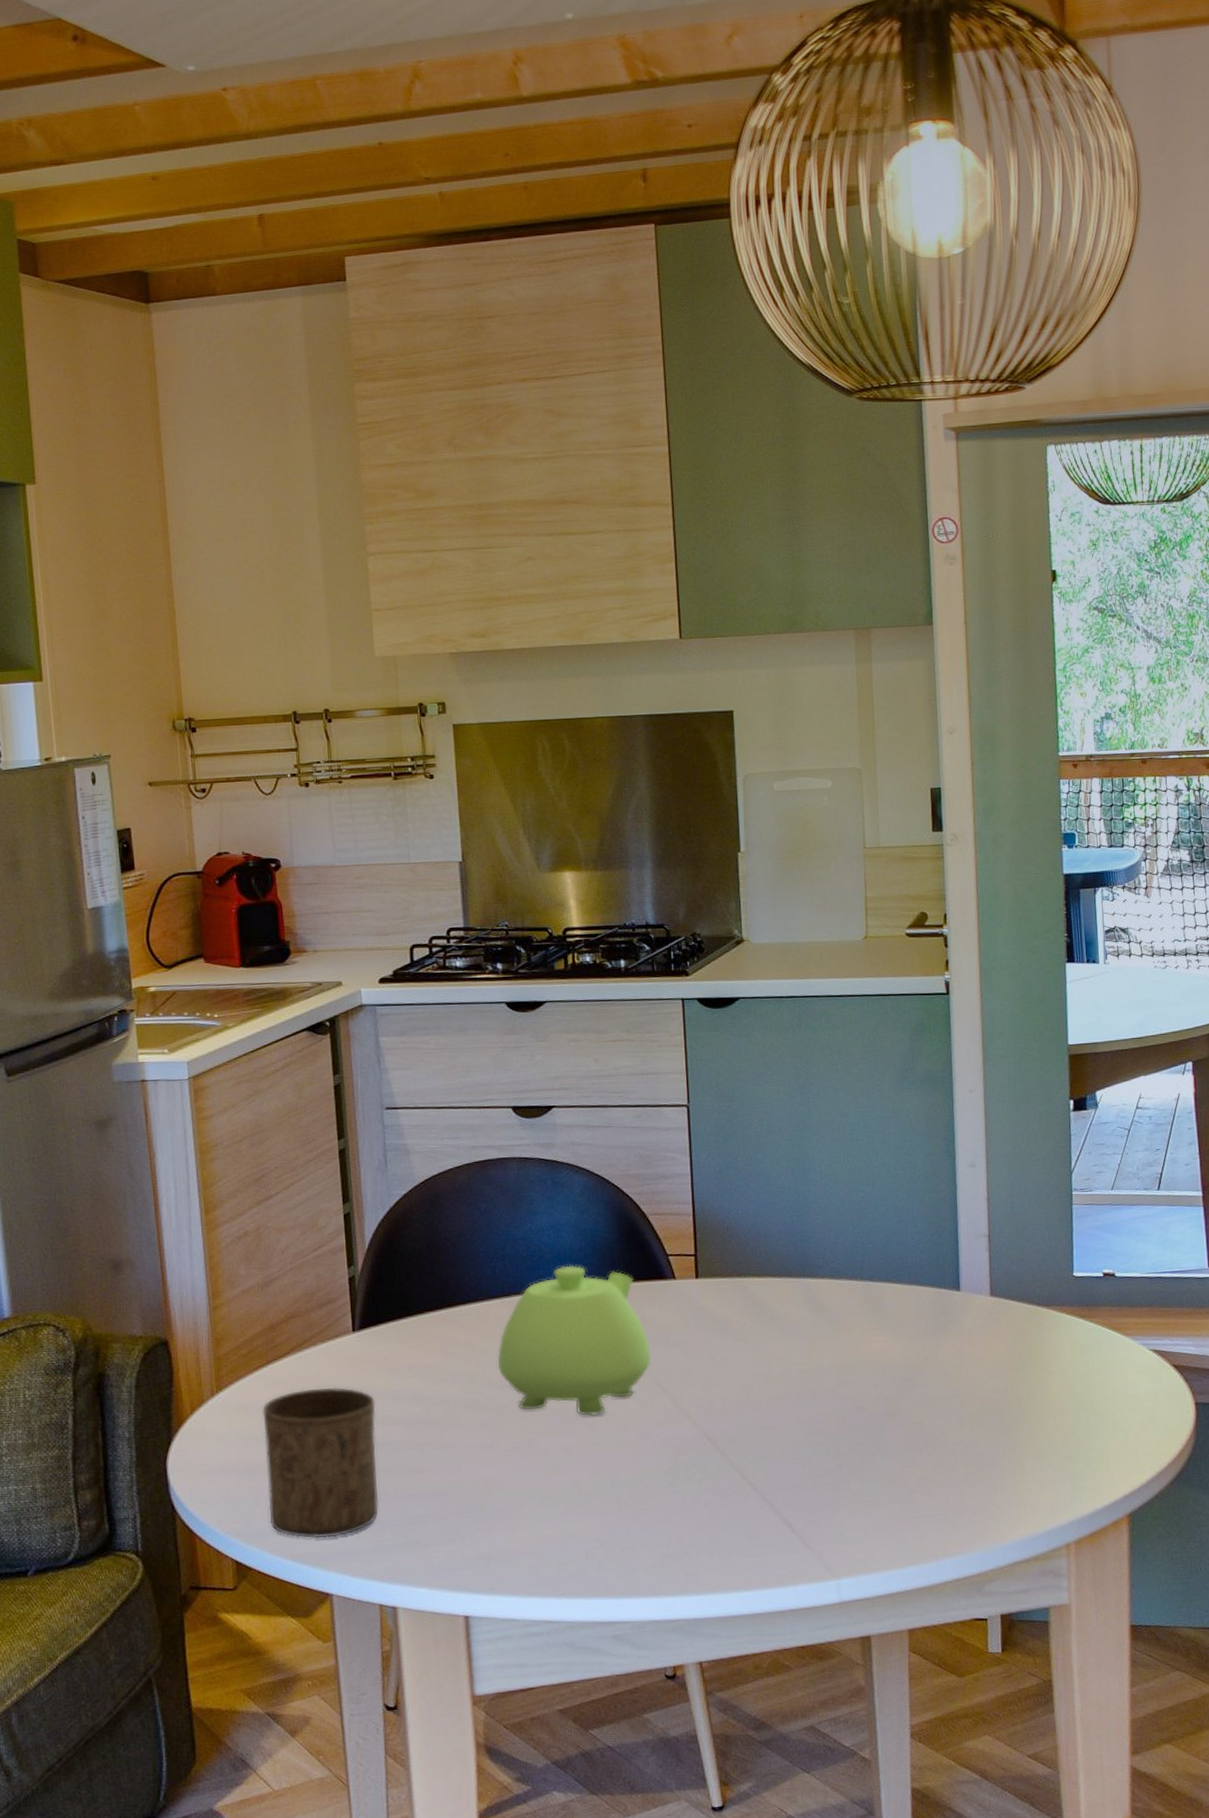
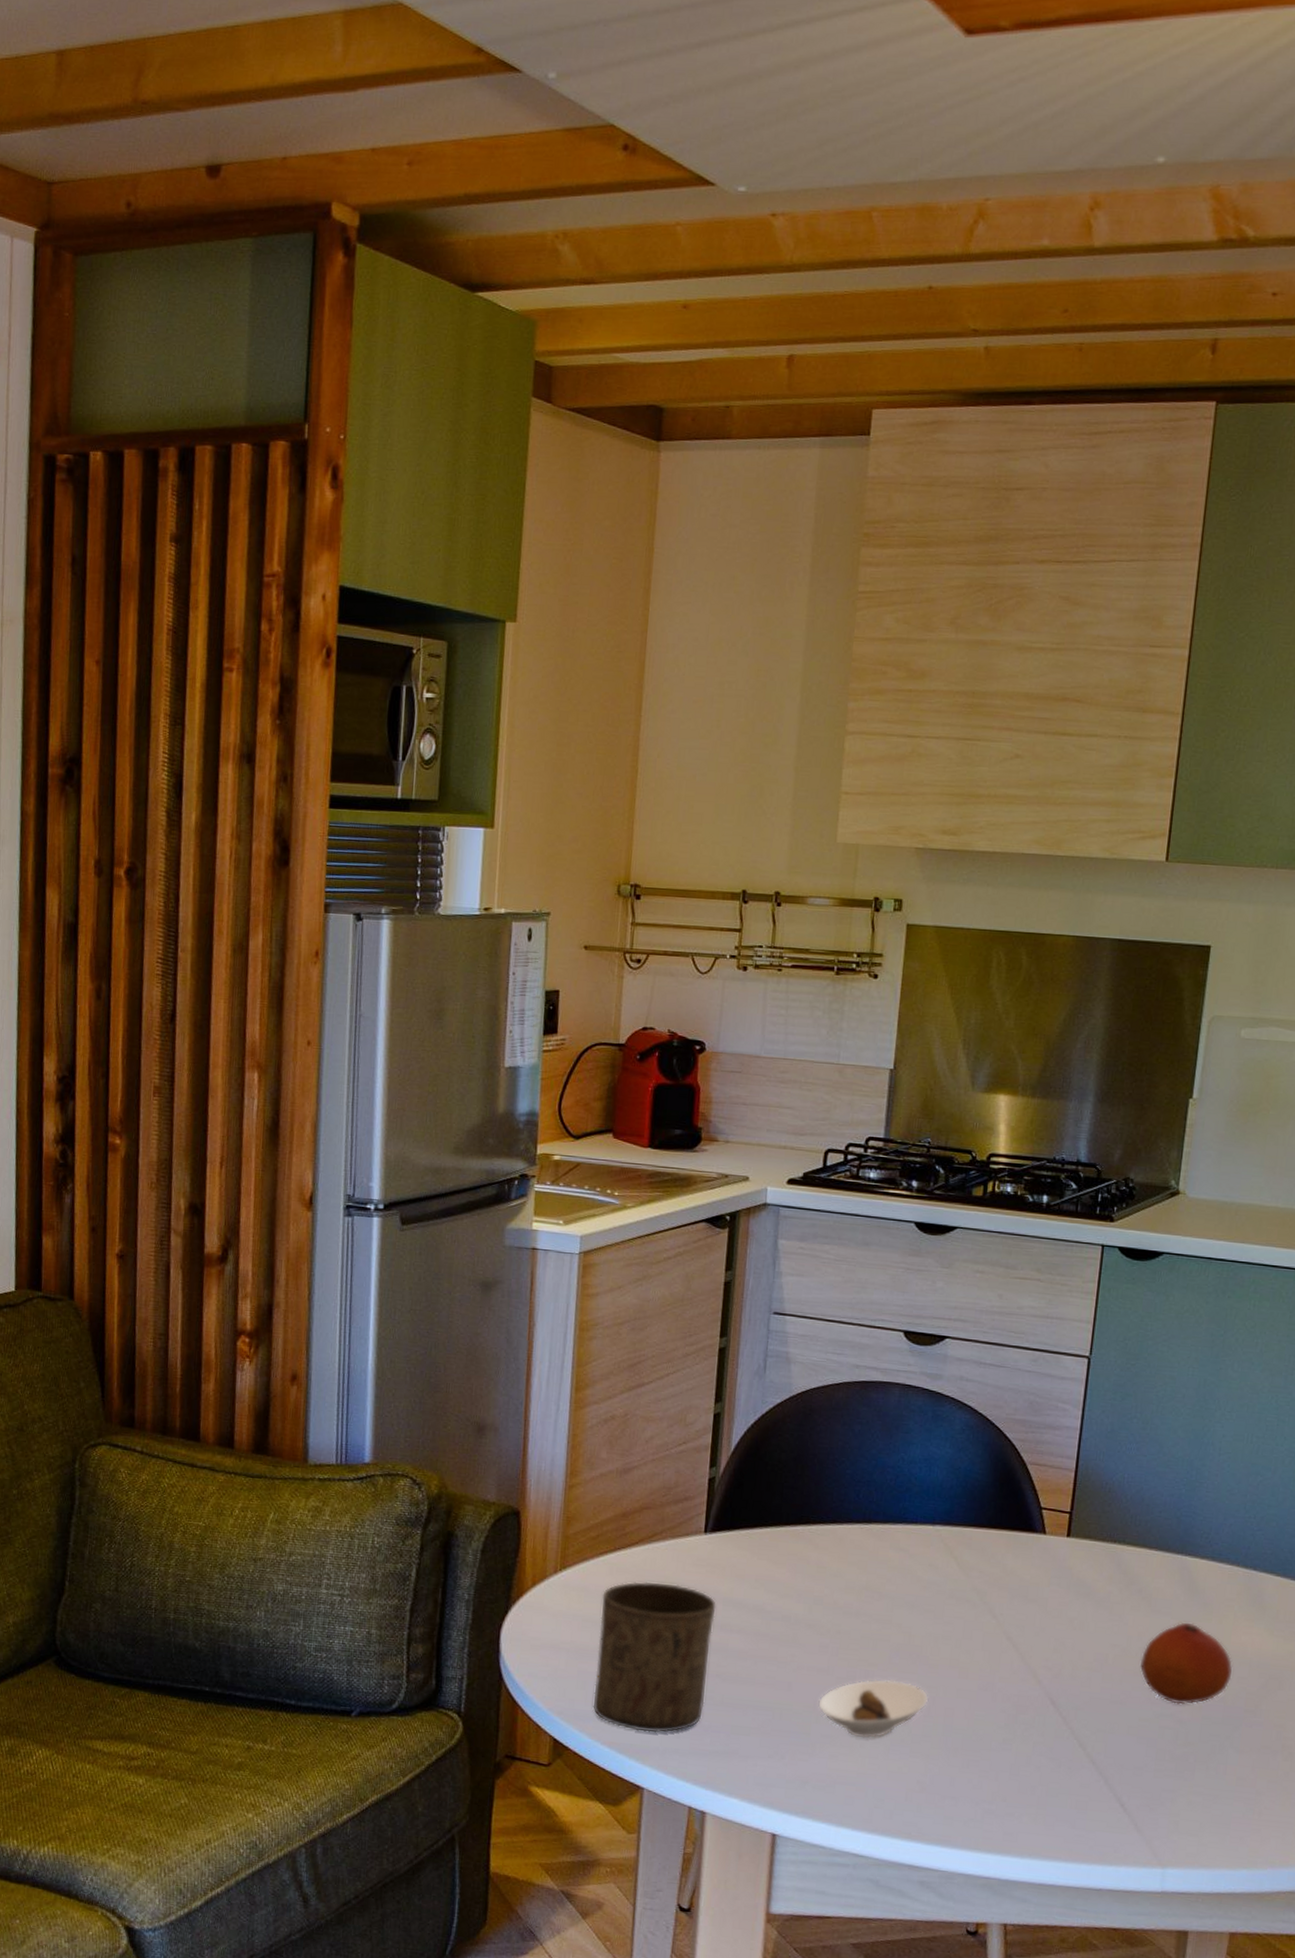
saucer: none [488,1444,593,1507] -> present [818,1679,929,1738]
teapot: present [497,1265,651,1416] -> none [846,1501,1007,1659]
fruit: none [782,1340,869,1420] -> present [1139,1622,1233,1705]

